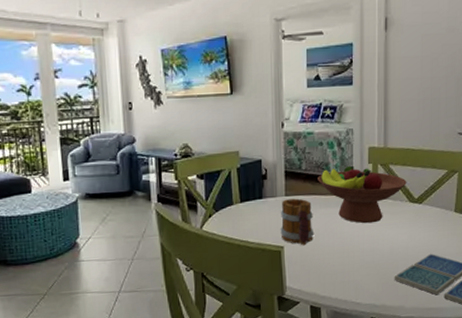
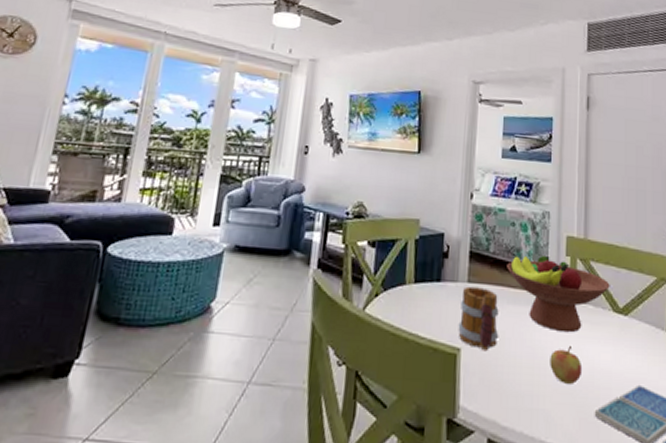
apple: none [357,232,384,261] -> present [550,345,583,384]

